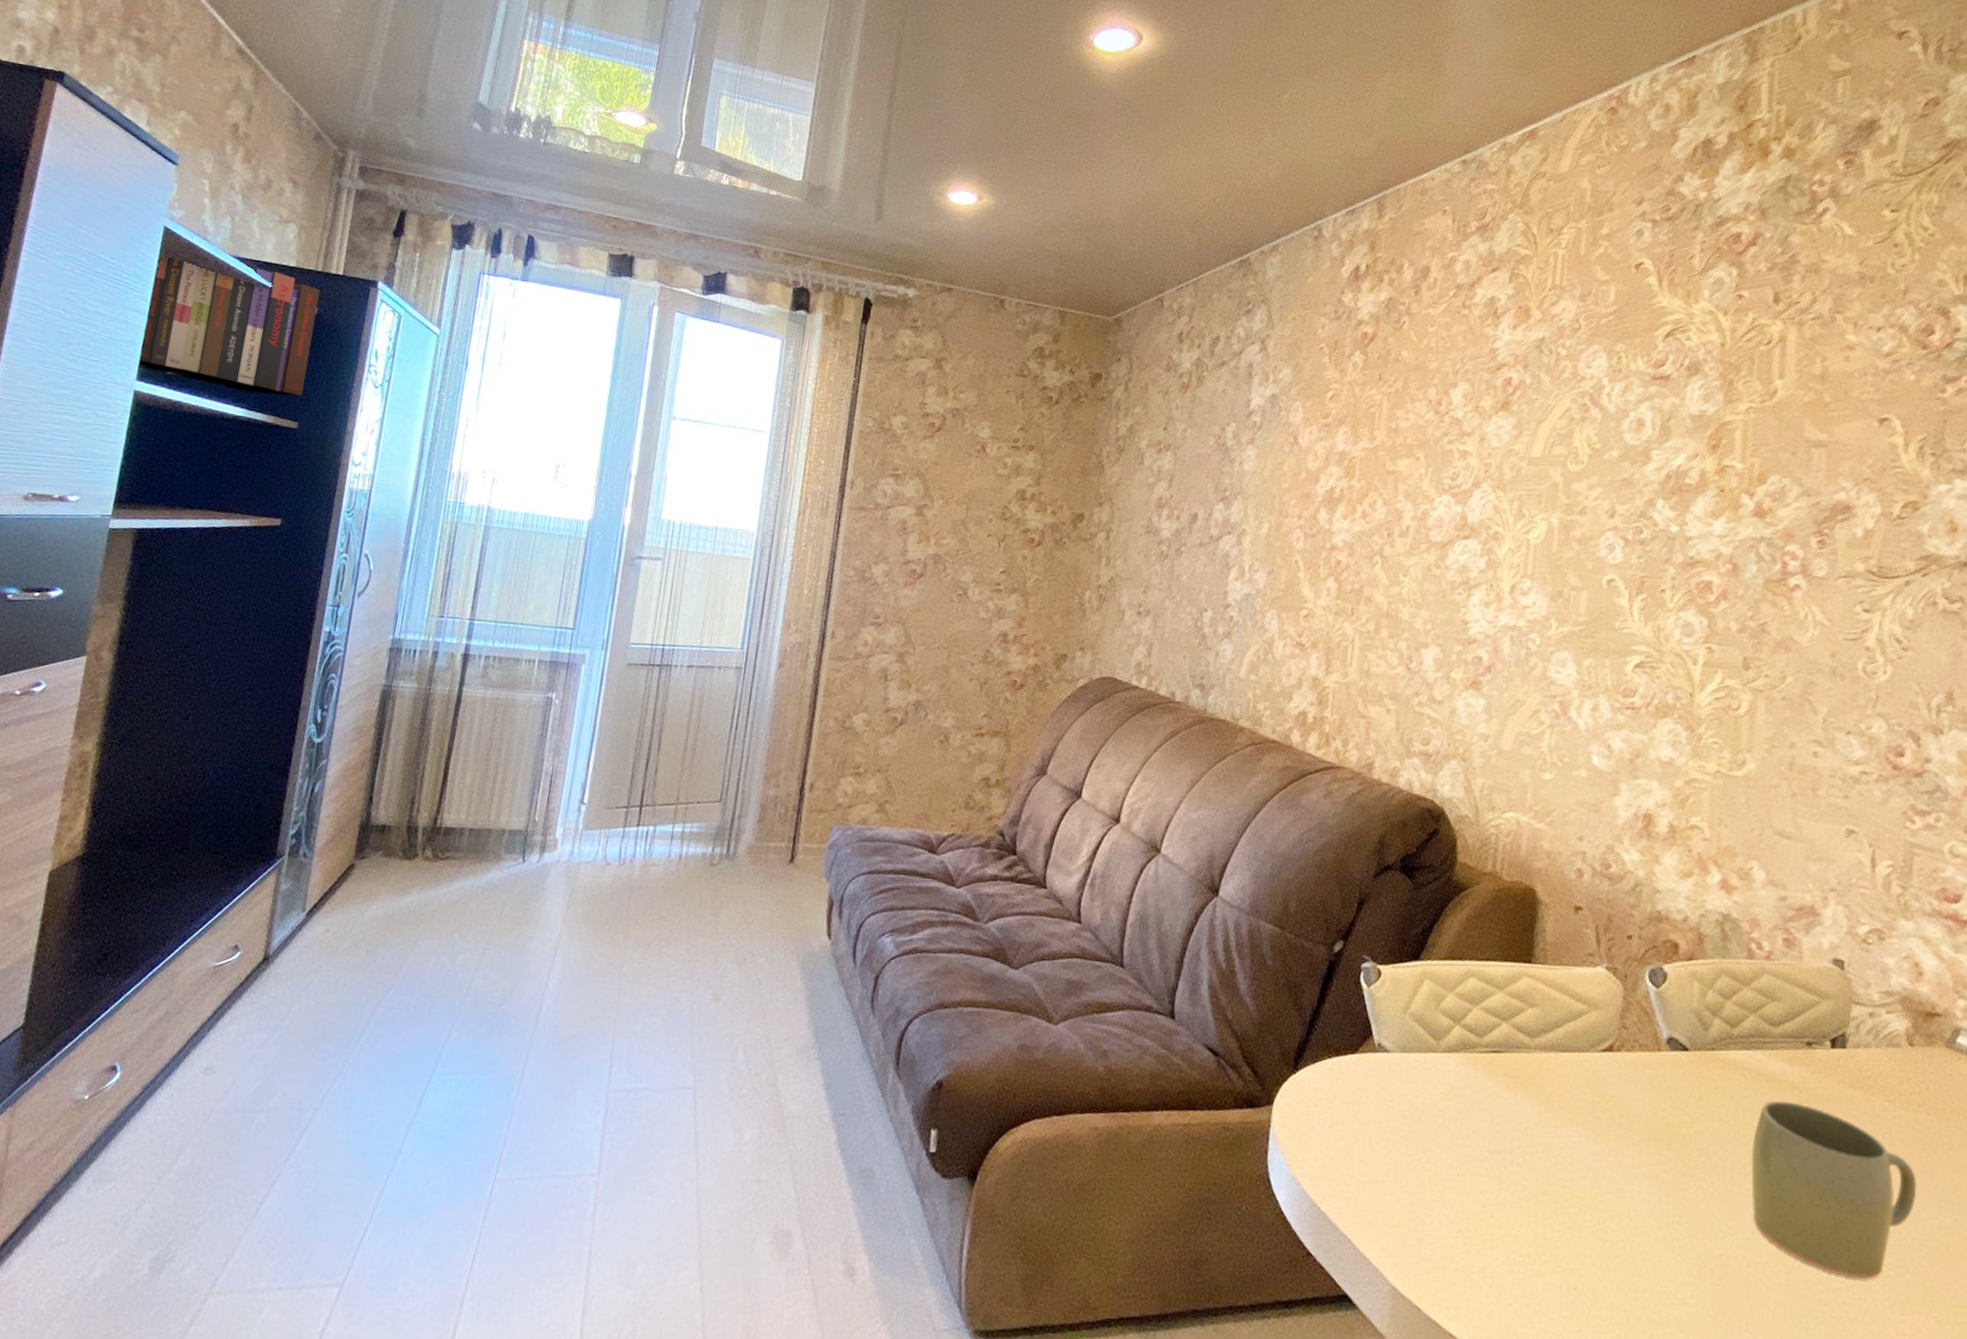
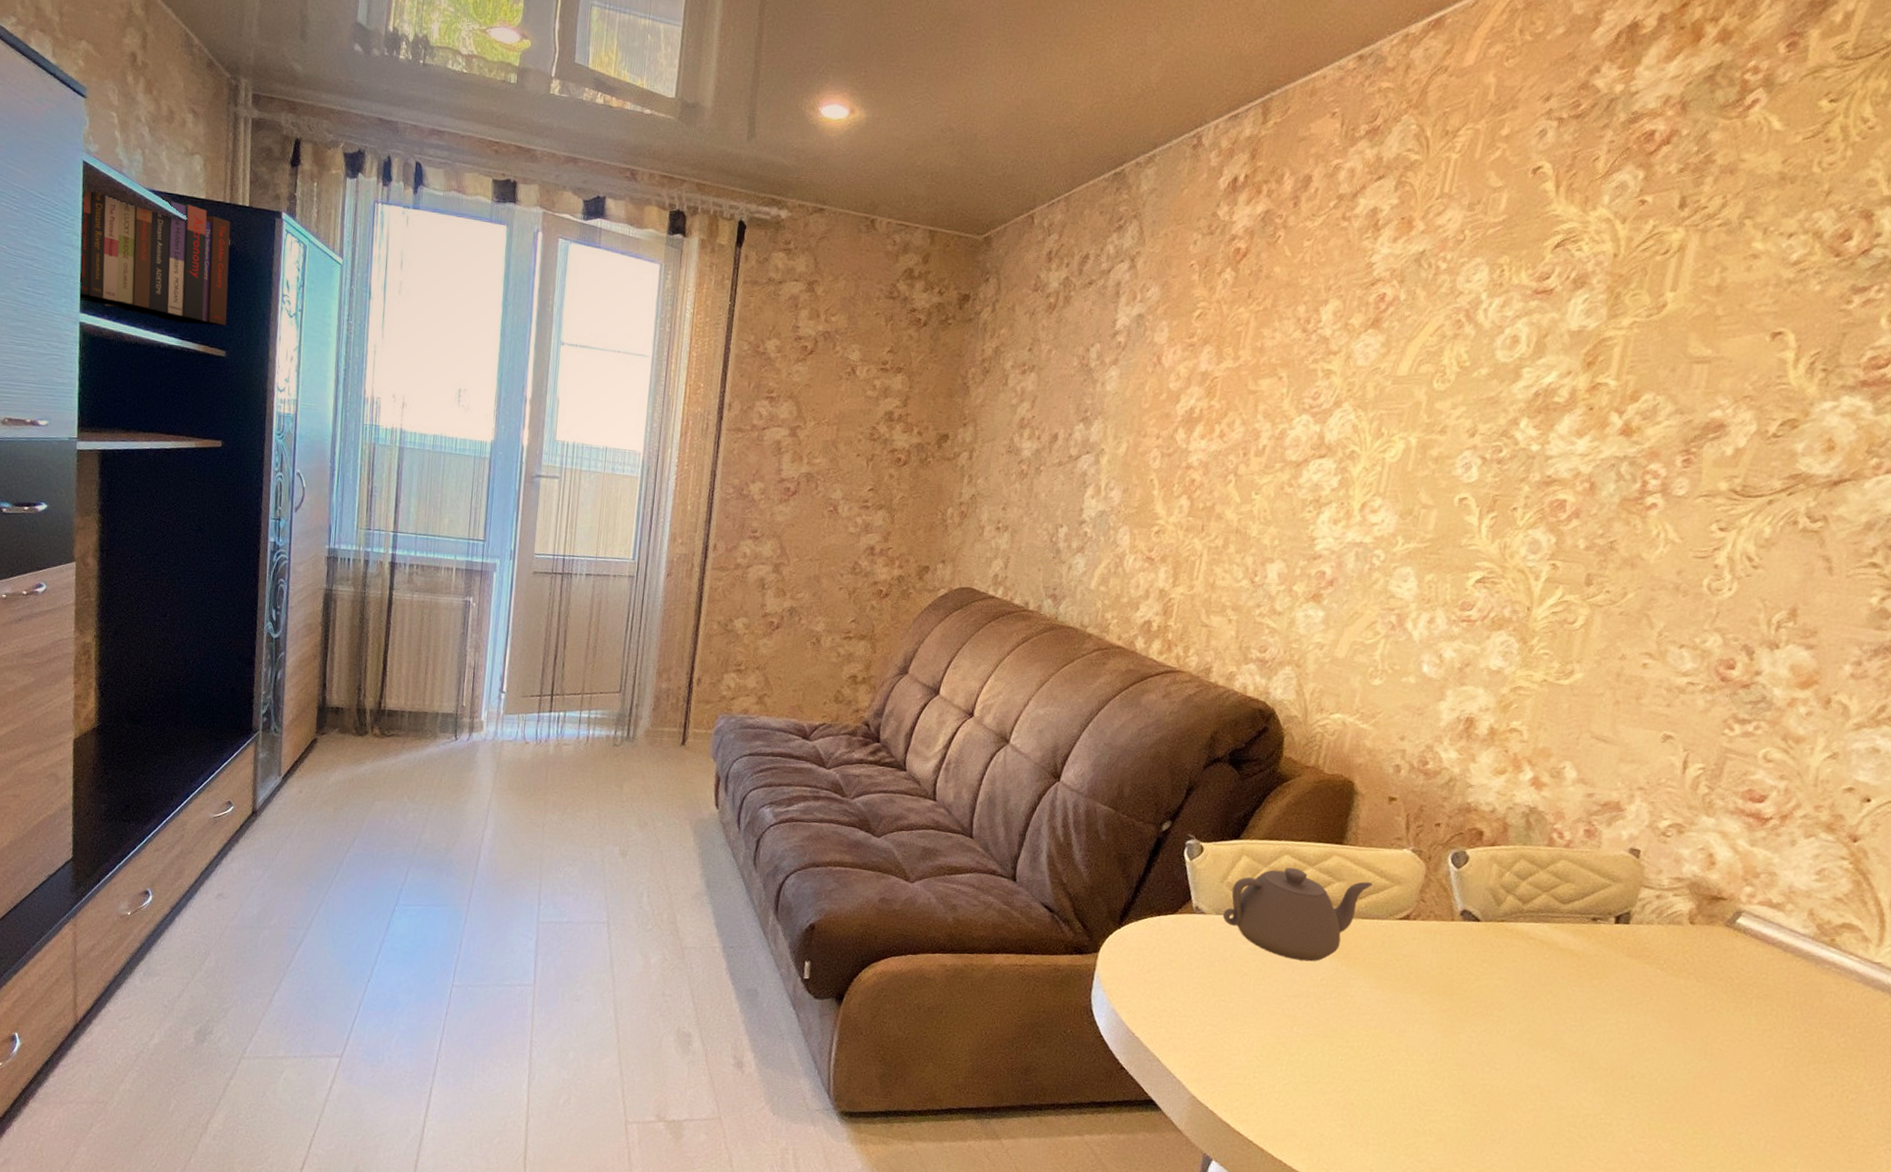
teapot: none [1408,992,1568,1107] -> present [1222,867,1373,962]
mug: present [1751,1100,1917,1279] -> none [1518,965,1676,1109]

